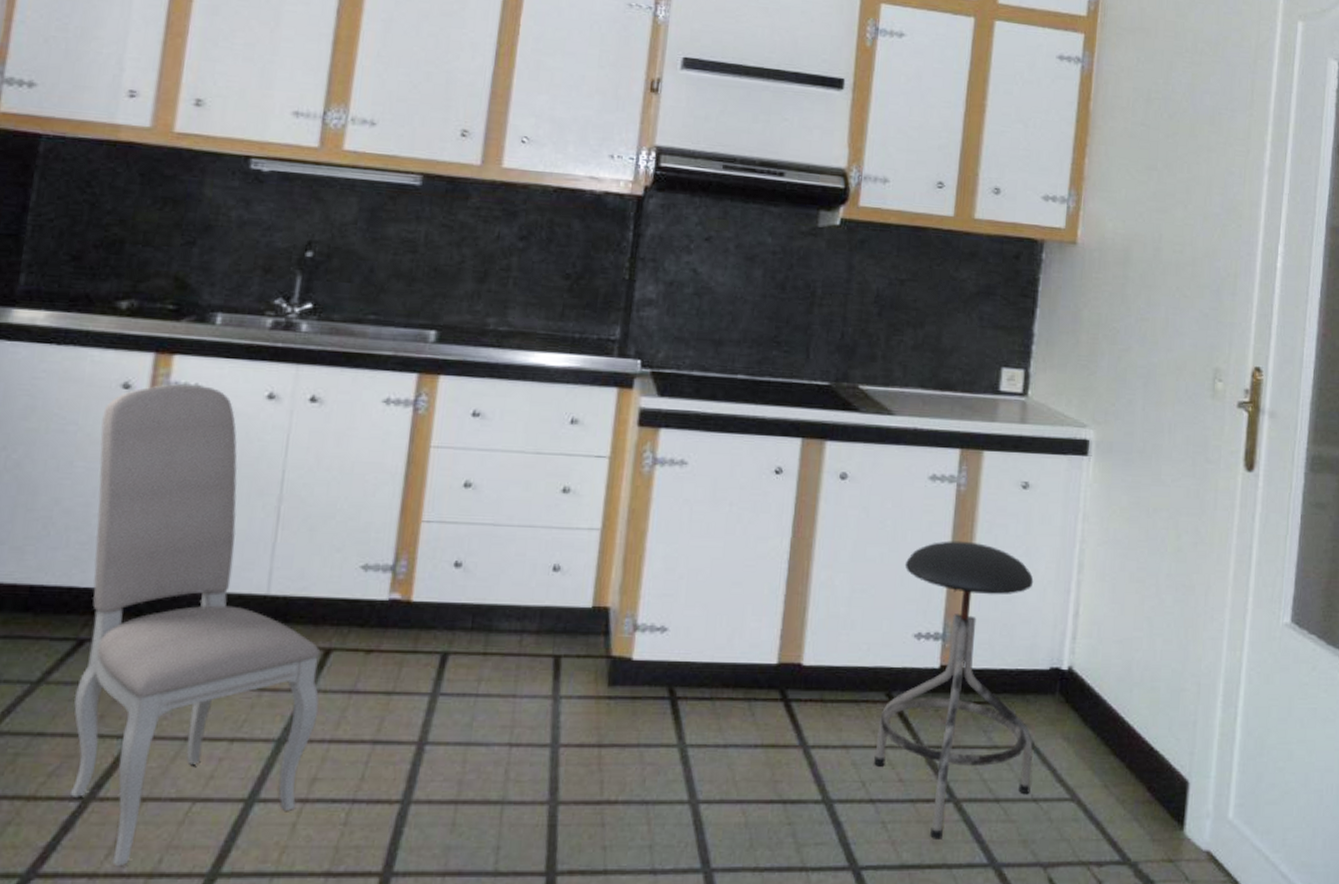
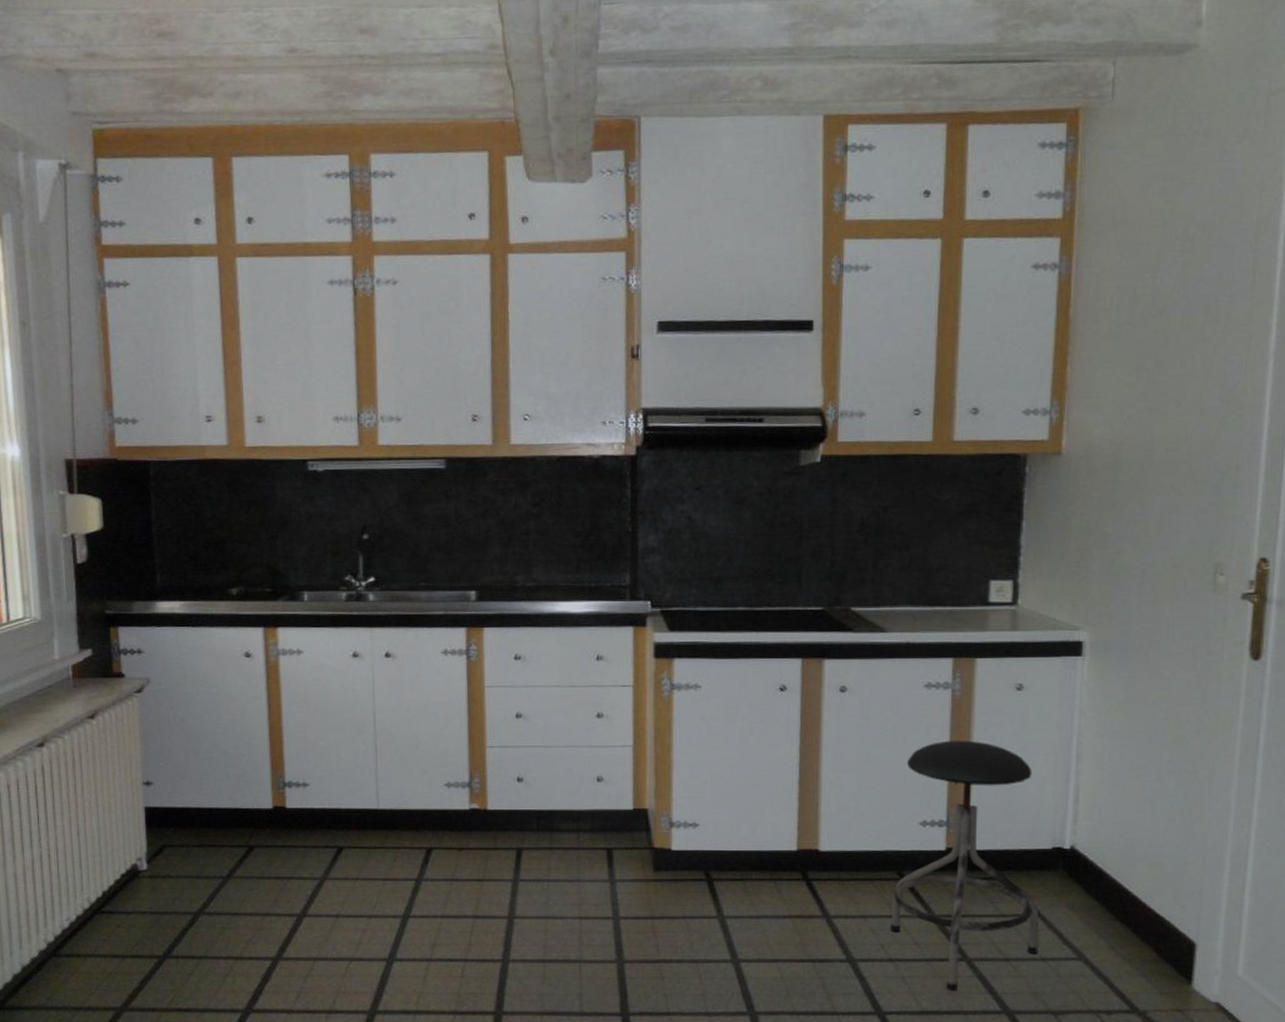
dining chair: present [69,383,321,867] -> none [235,649,430,1006]

